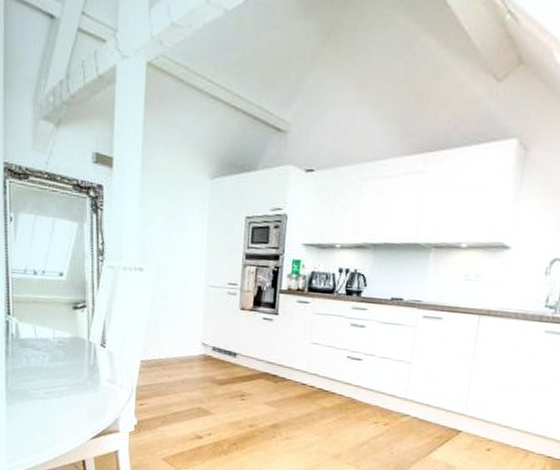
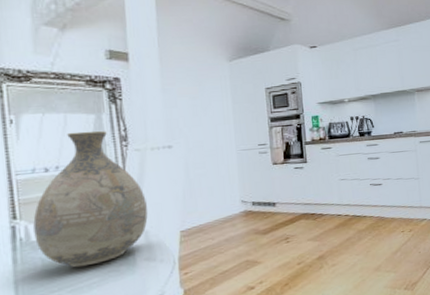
vase: none [22,238,114,374] -> present [33,131,148,268]

